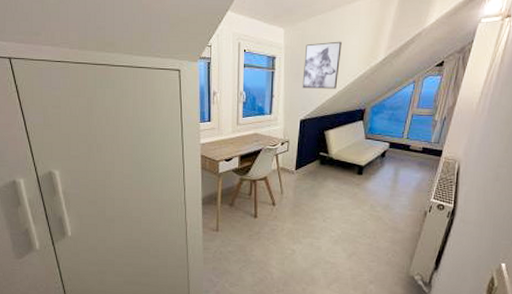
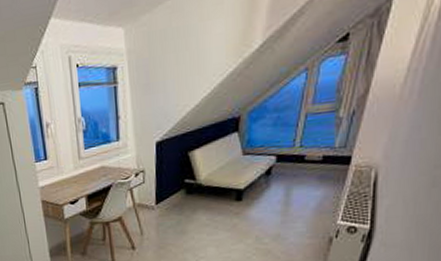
wall art: present [302,41,342,89] -> none [153,30,202,102]

